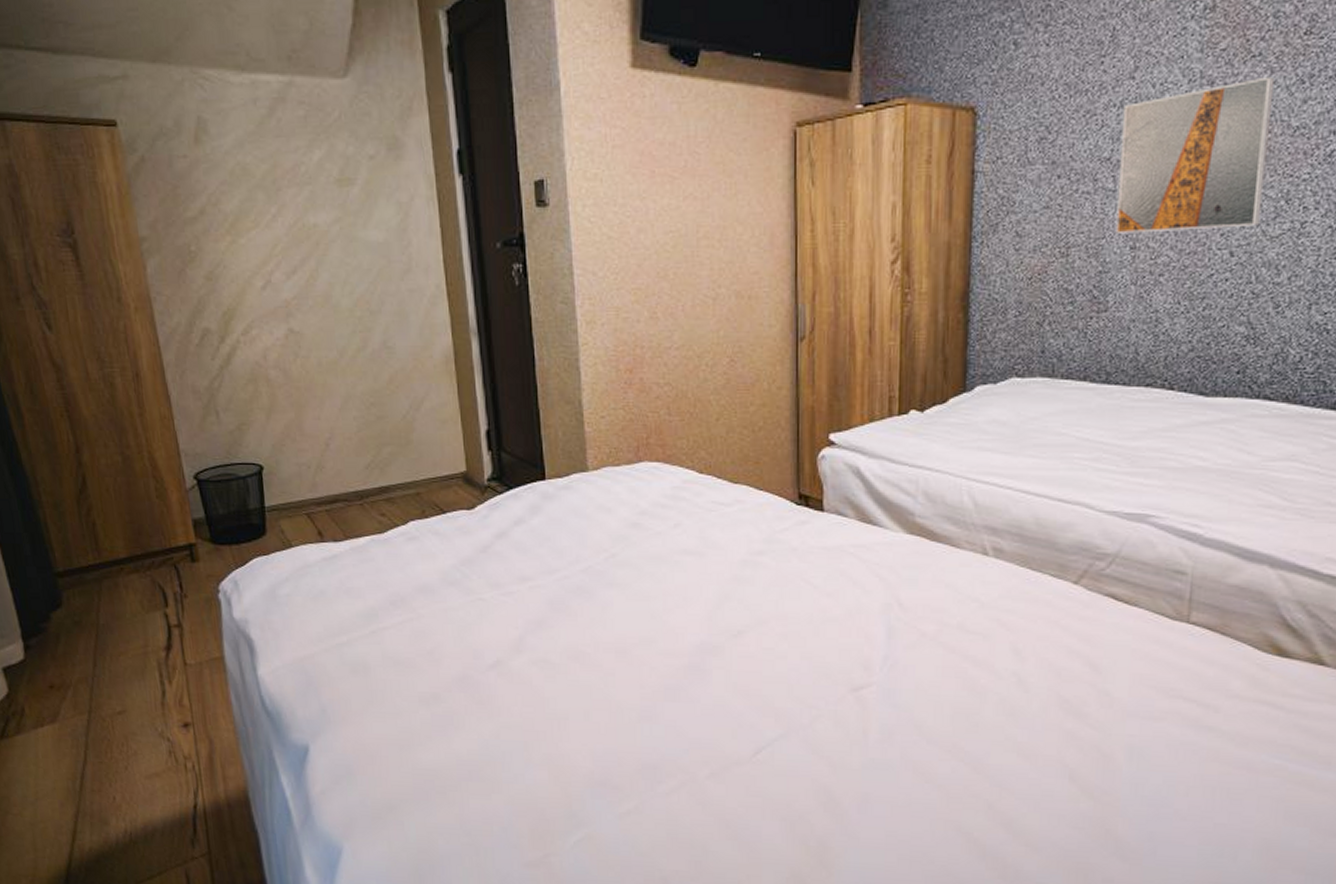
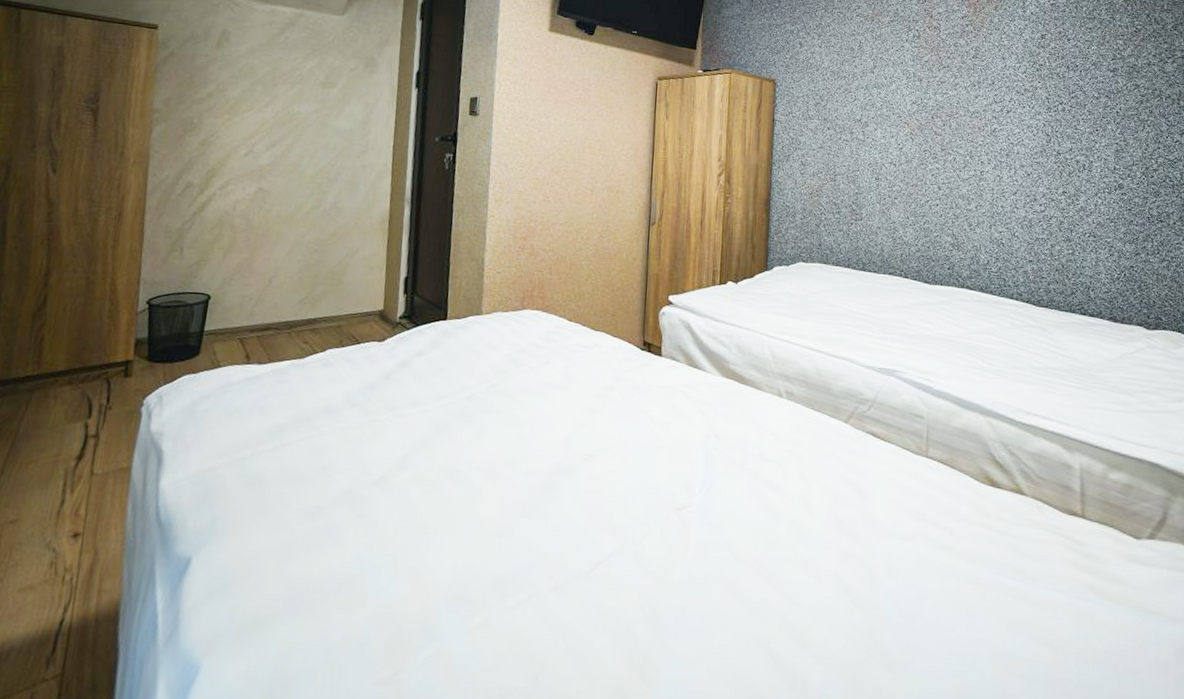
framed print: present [1115,76,1275,234] -> none [865,80,958,171]

